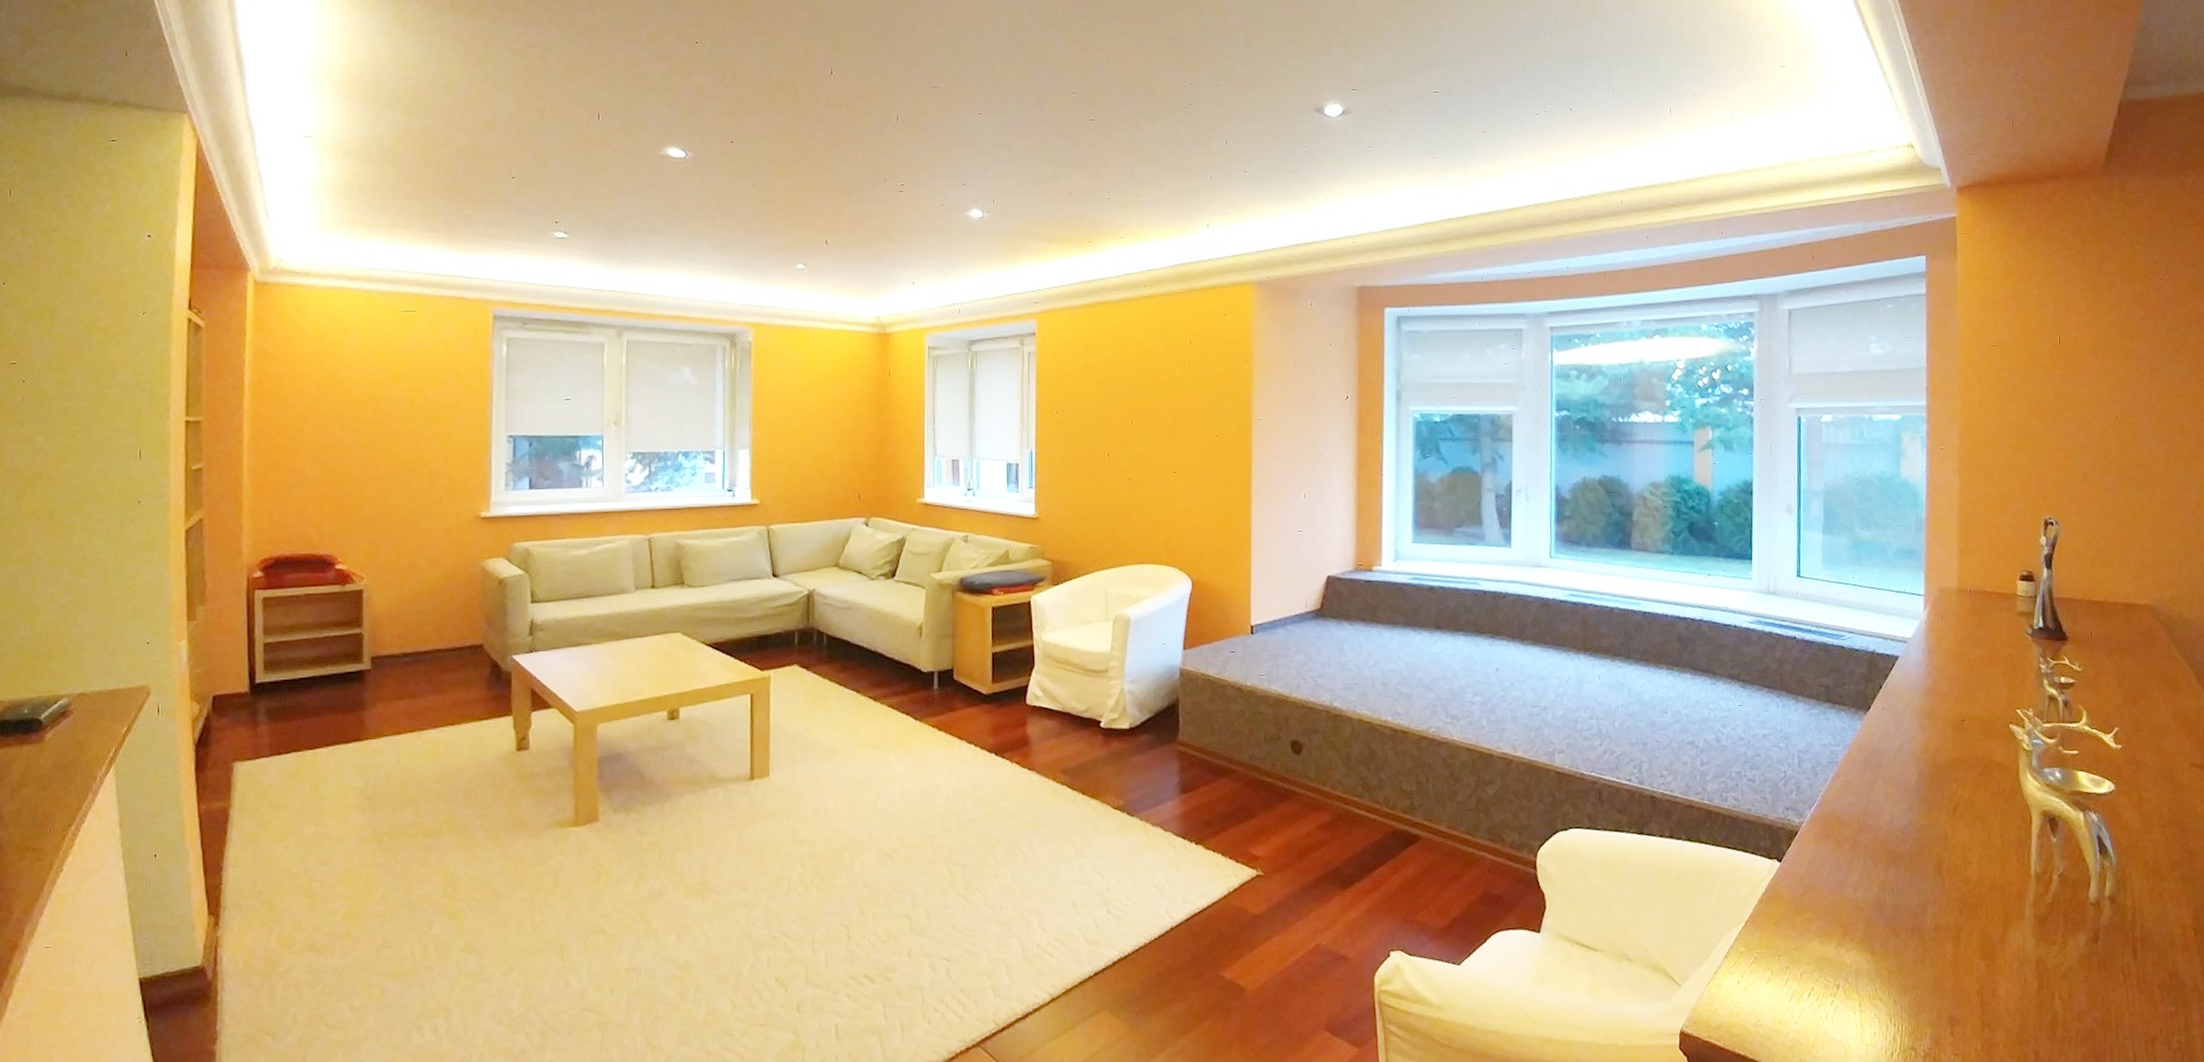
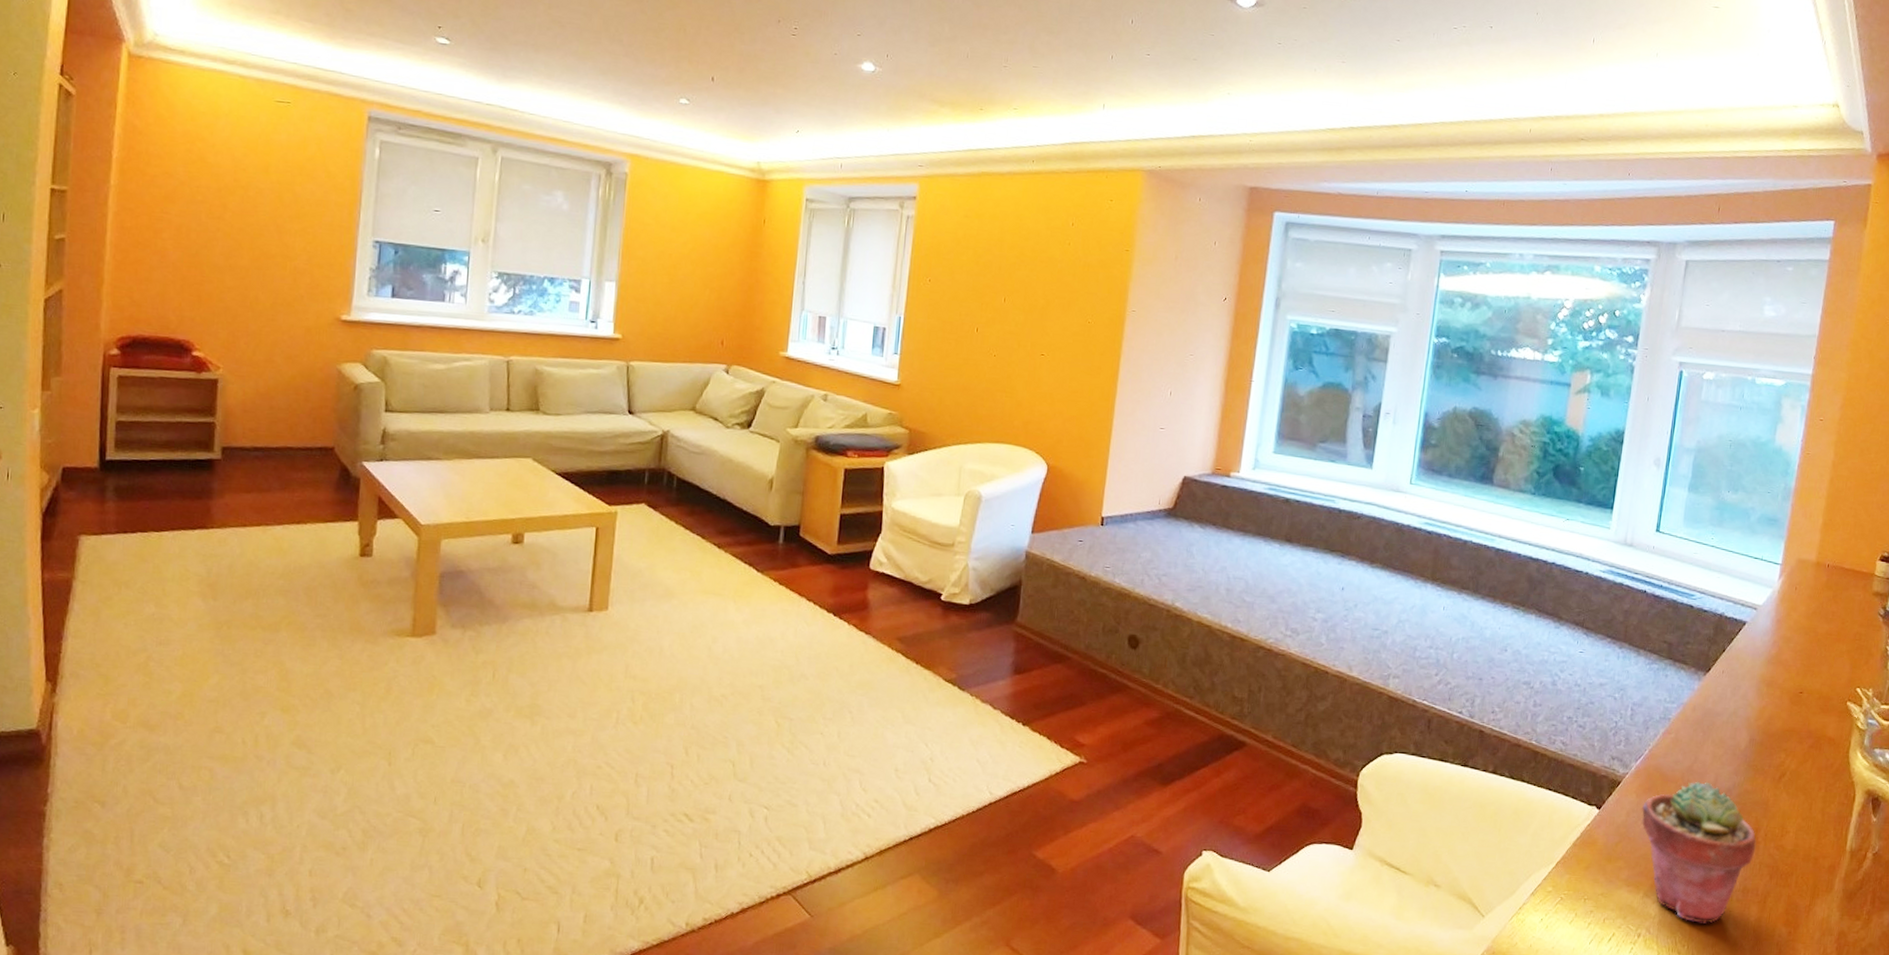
potted succulent: none [1822,821,1941,967] -> present [1641,781,1757,924]

